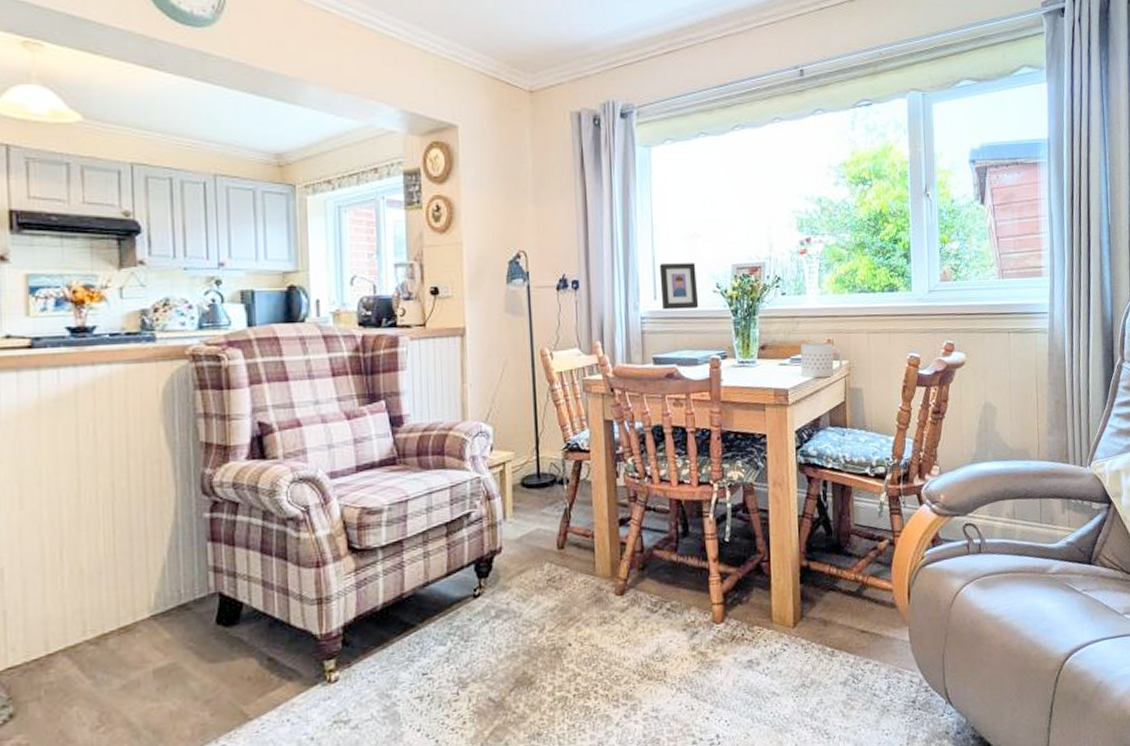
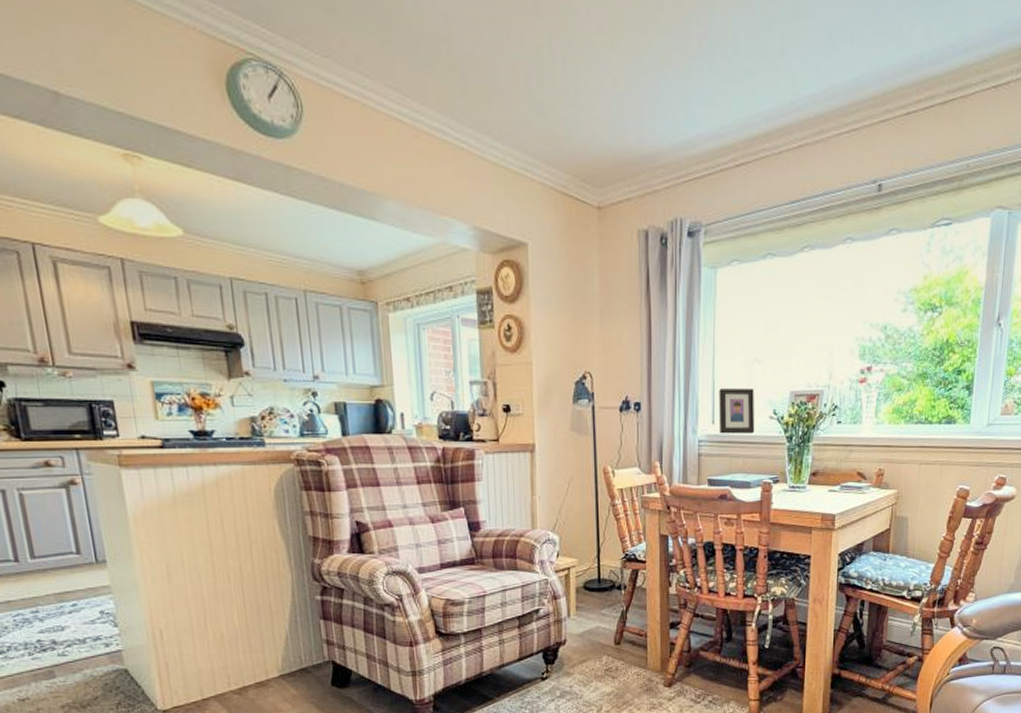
mug: present [800,342,843,379] -> none [849,471,892,506]

